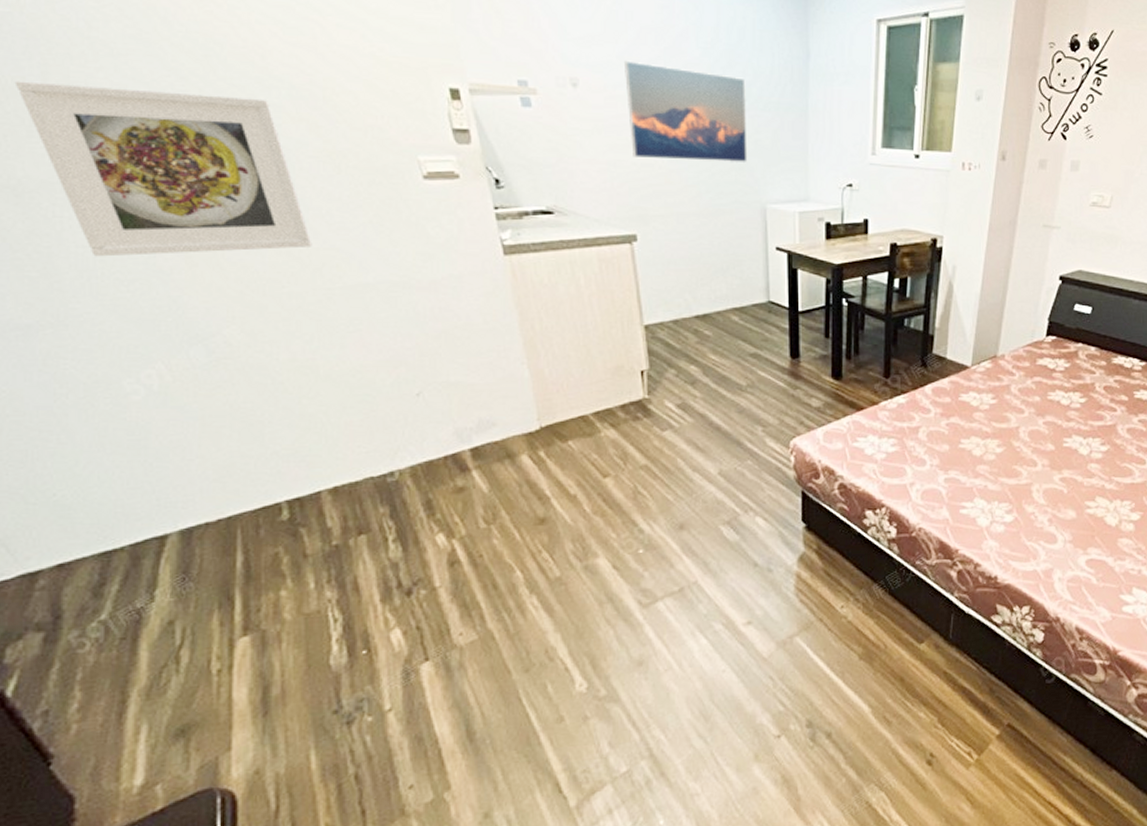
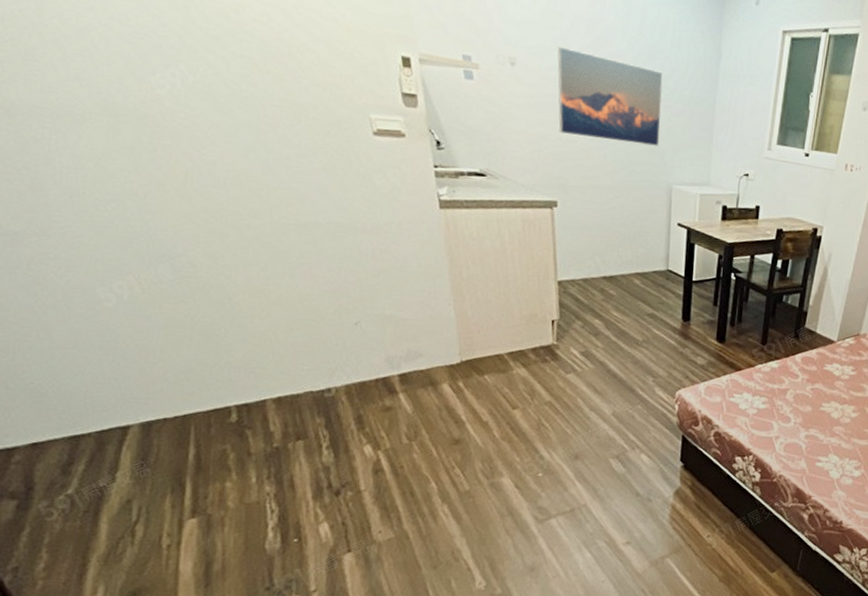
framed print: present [14,81,312,257] -> none [12,13,272,186]

